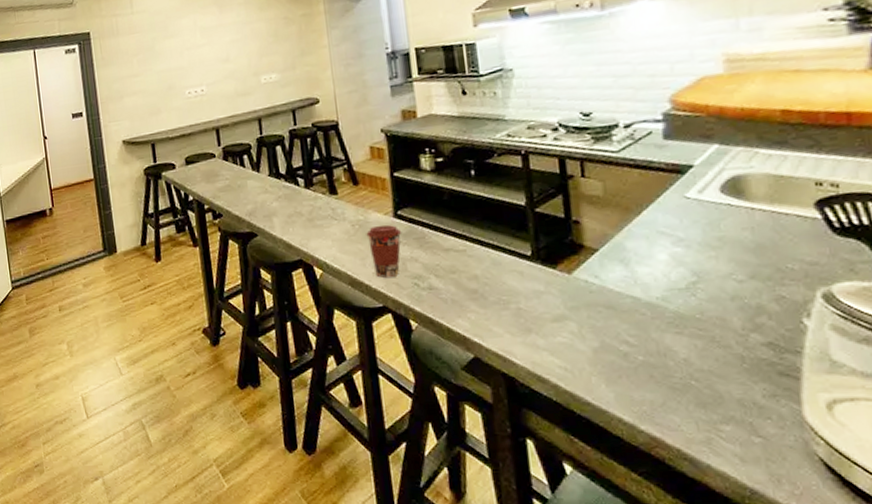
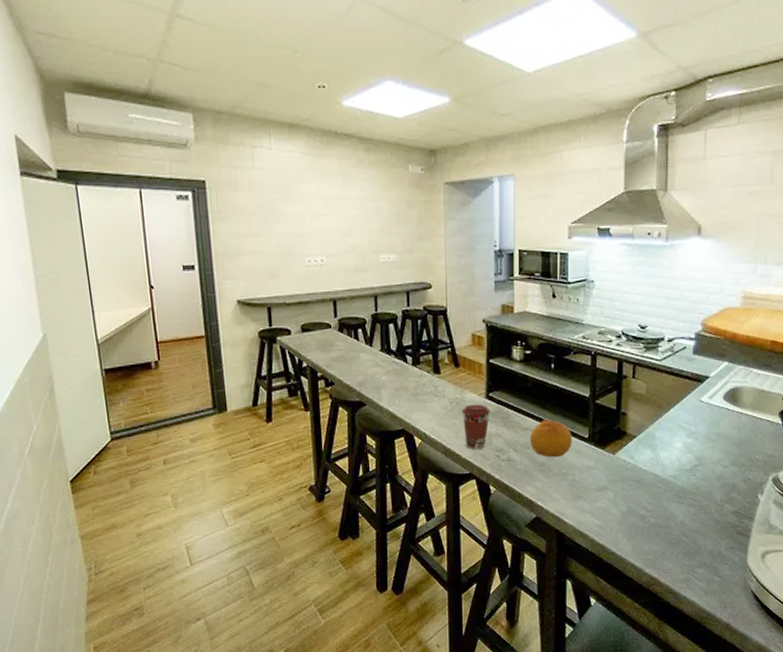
fruit: none [454,236,511,283] -> present [530,420,572,458]

